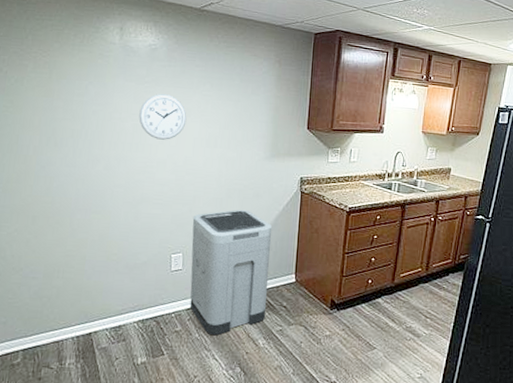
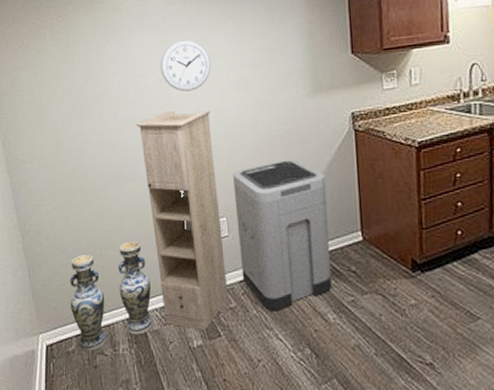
vase: none [20,267,104,364] -> present [70,241,154,351]
storage cabinet: none [108,154,181,349] -> present [135,110,229,330]

